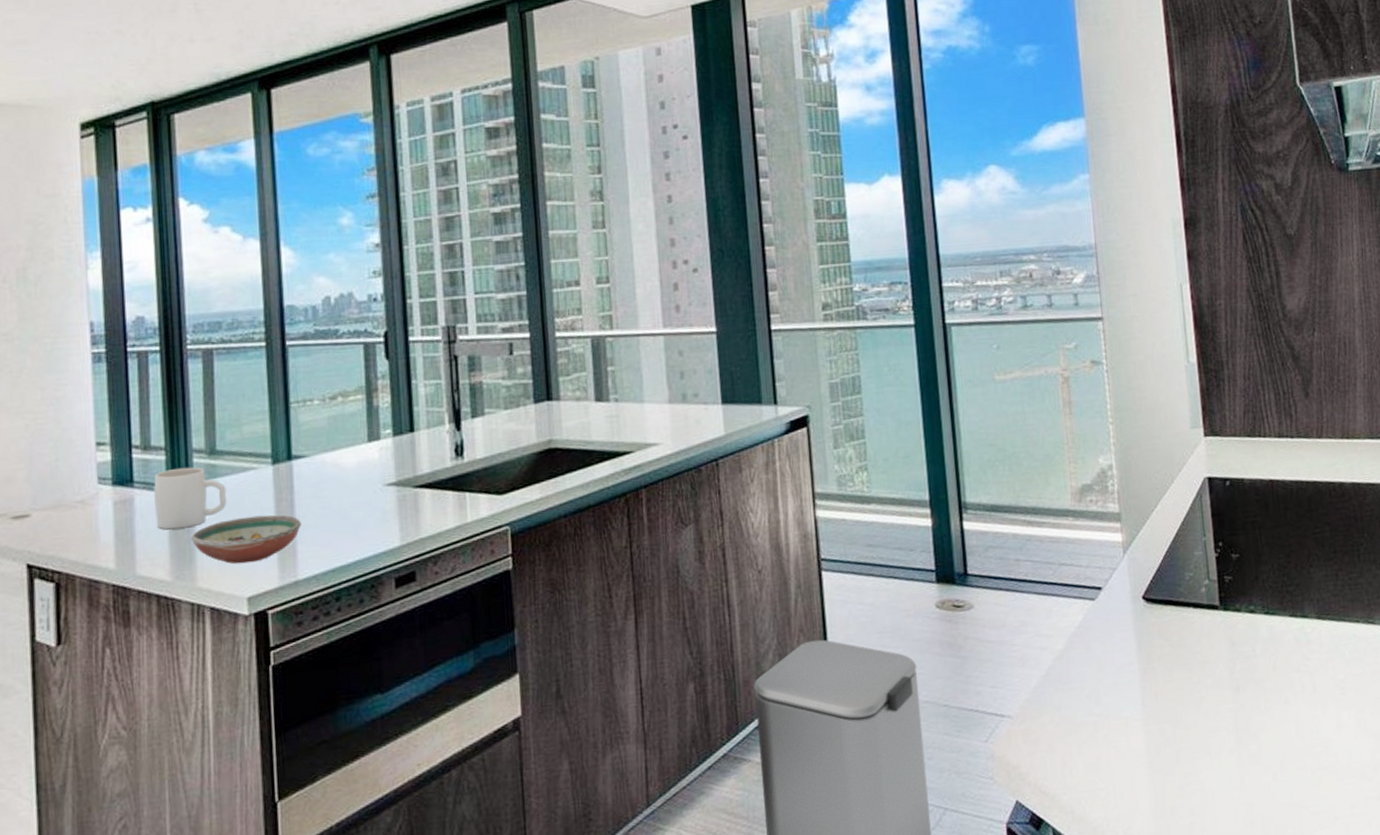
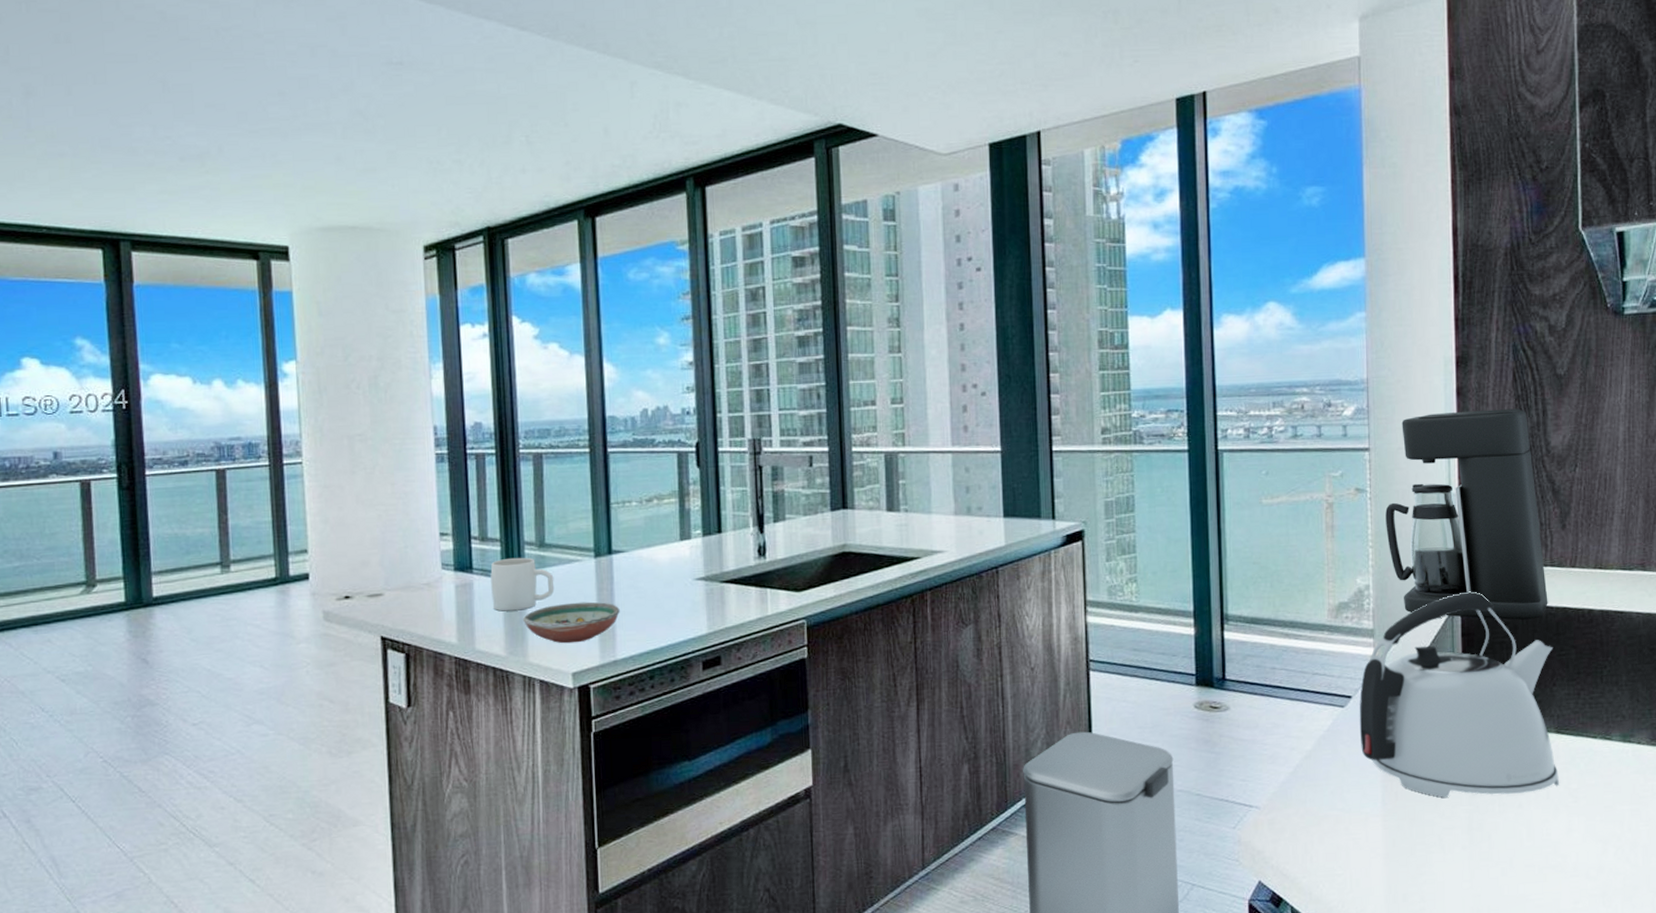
kettle: none [1110,467,1325,696] -> present [1359,591,1559,798]
coffee maker: none [1123,271,1298,497] -> present [1385,408,1548,620]

